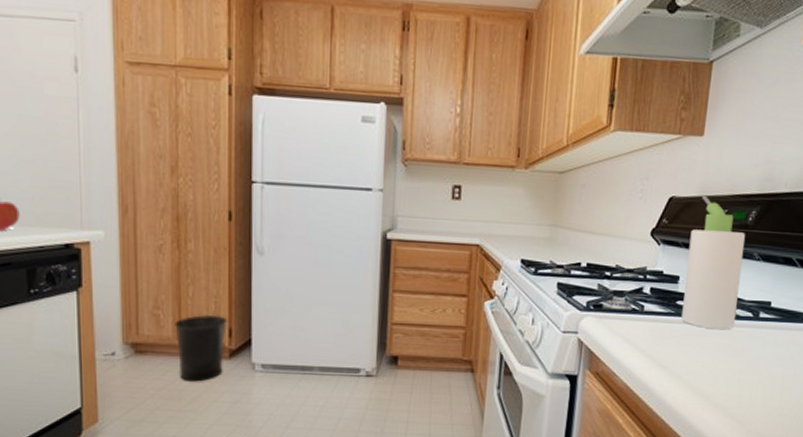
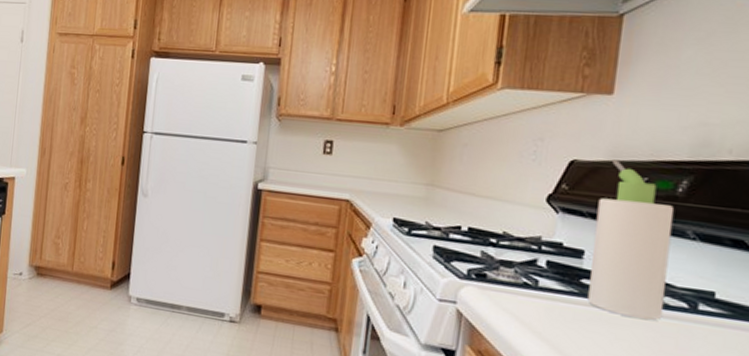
waste bin: present [175,314,226,382] -> none [68,247,112,307]

